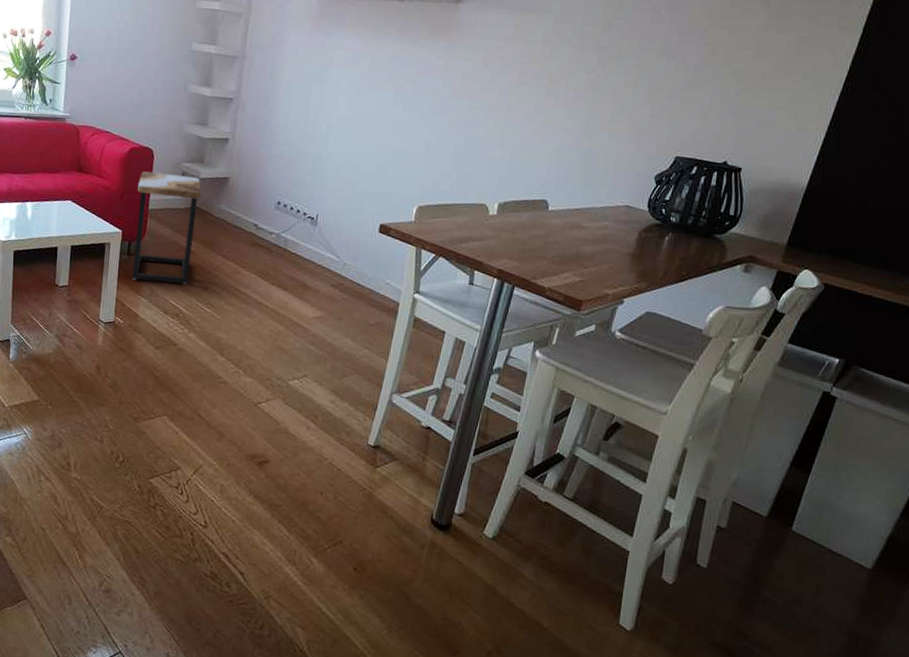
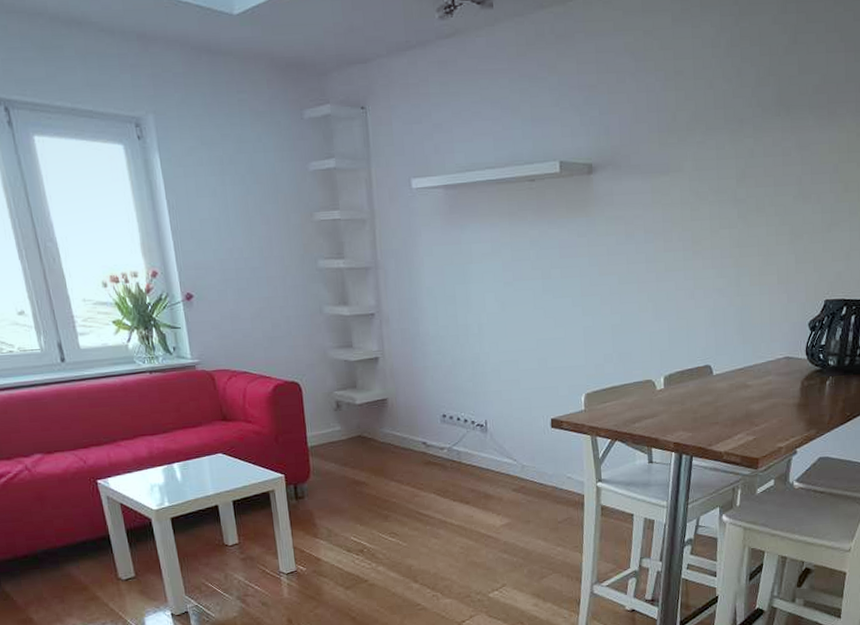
side table: present [132,171,202,285] -> none [291,404,366,524]

